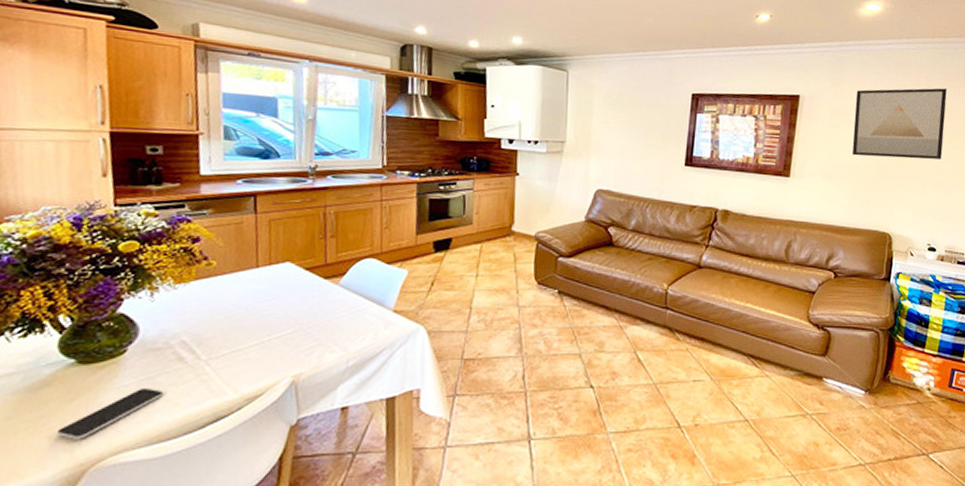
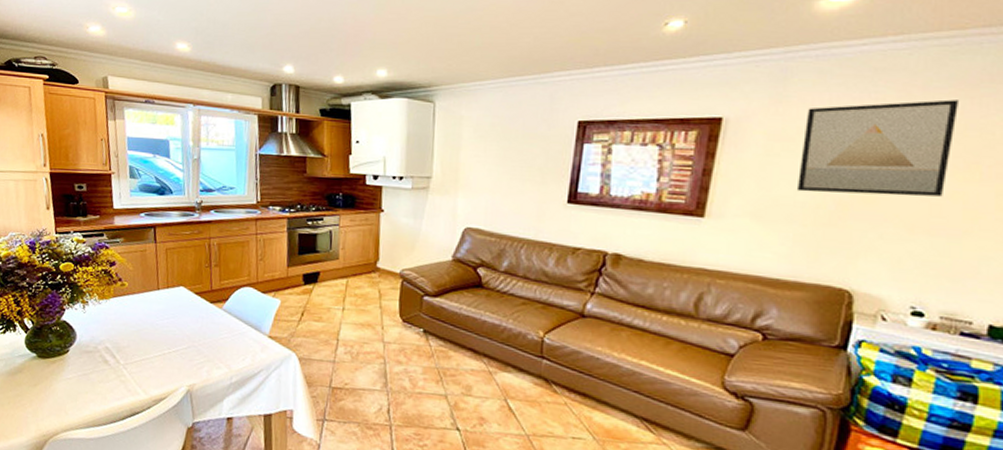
smartphone: present [56,387,163,439] -> none [27,381,95,416]

